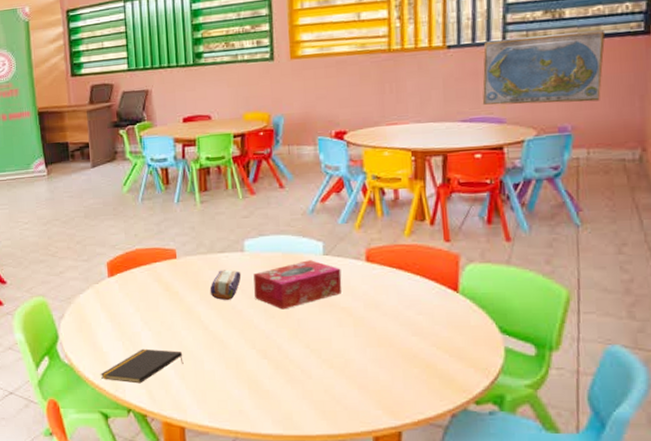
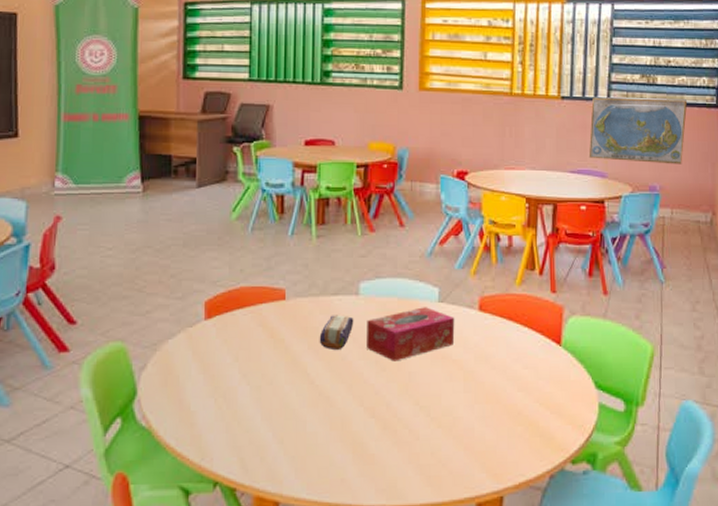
notepad: present [100,348,184,384] -> none [184,407,284,450]

